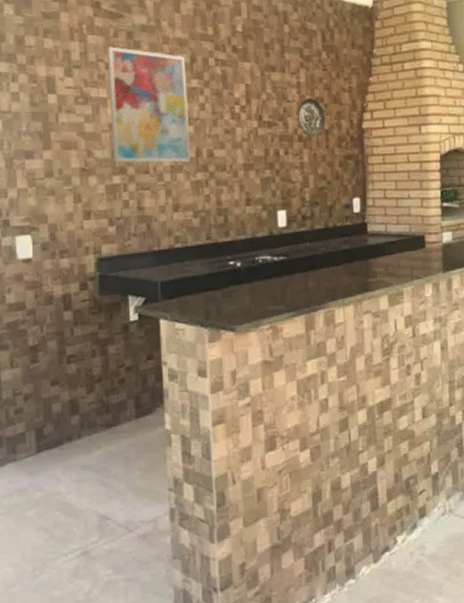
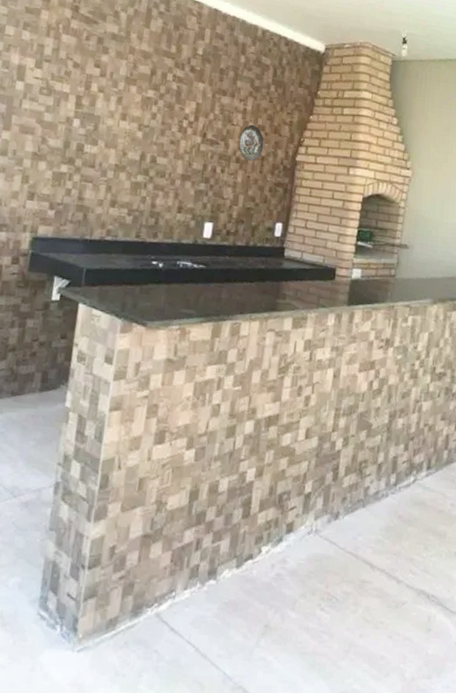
wall art: present [107,46,190,164] -> none [63,47,146,164]

